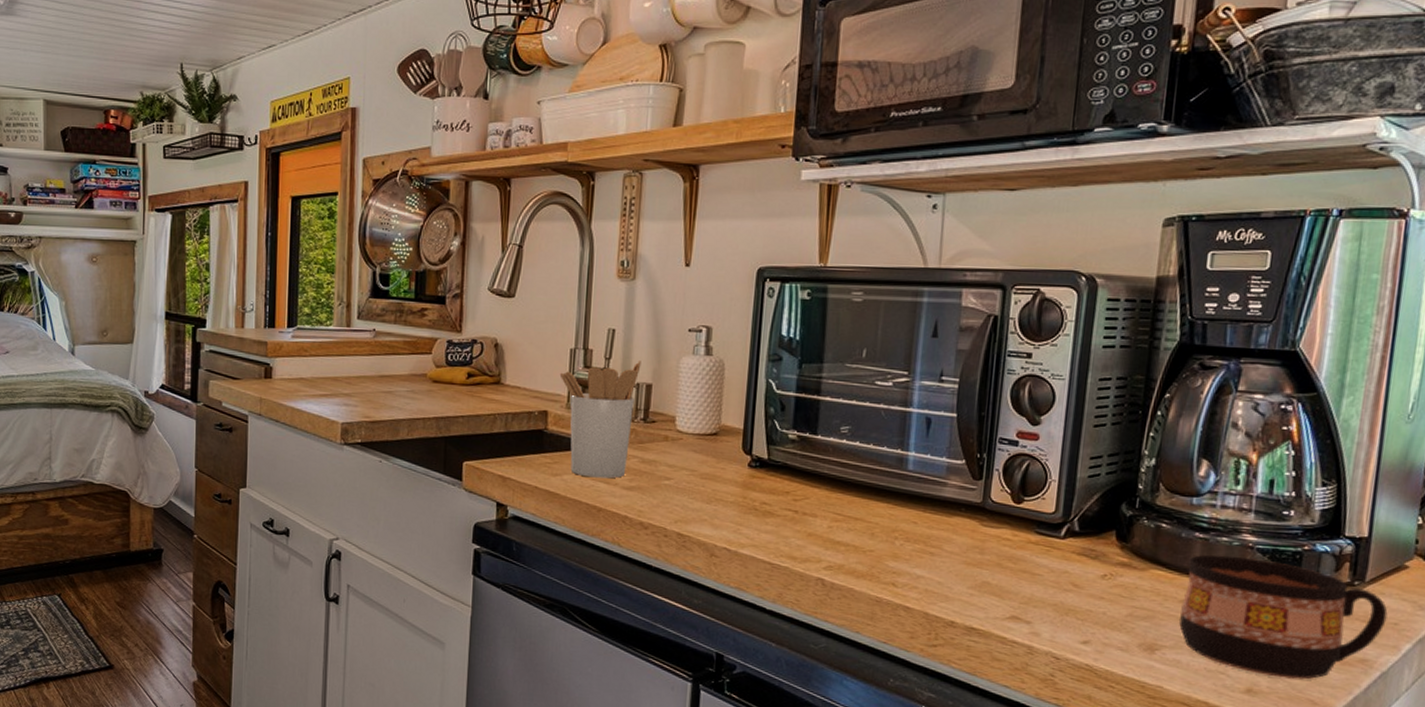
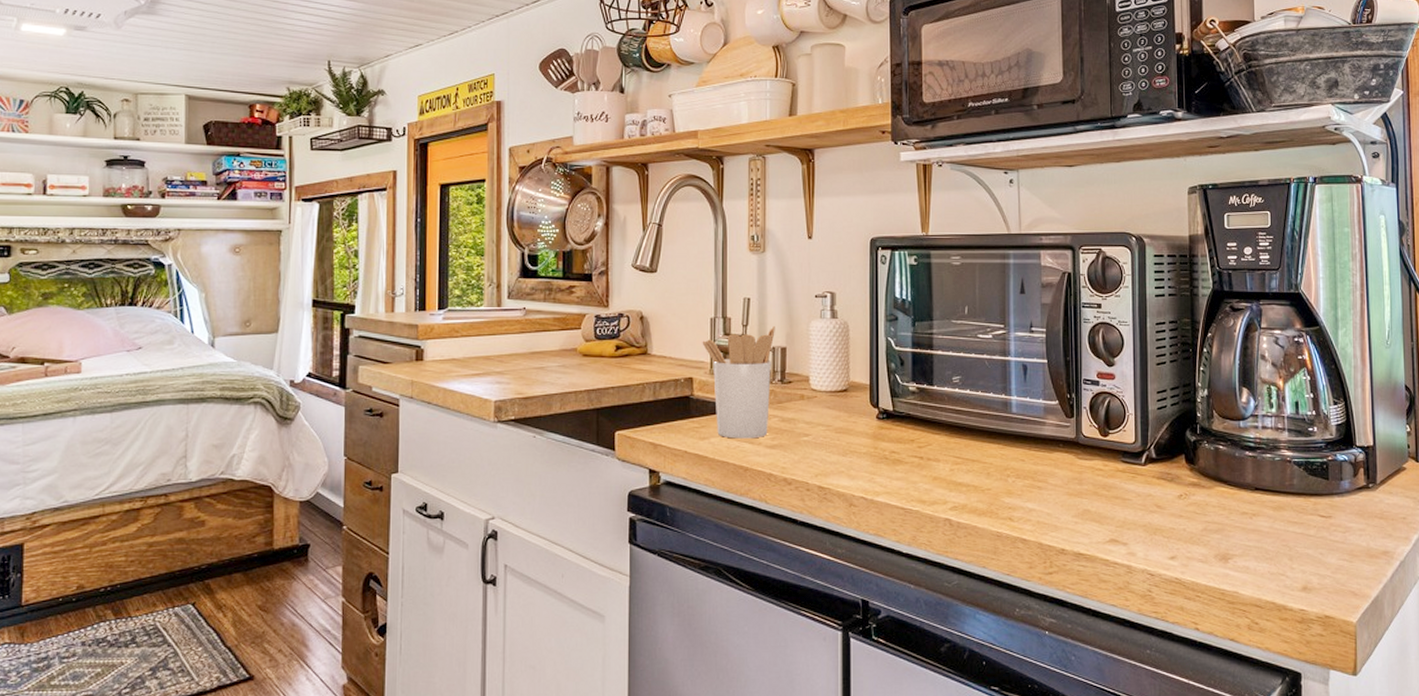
cup: present [1178,554,1388,680] -> none [1243,470,1397,574]

